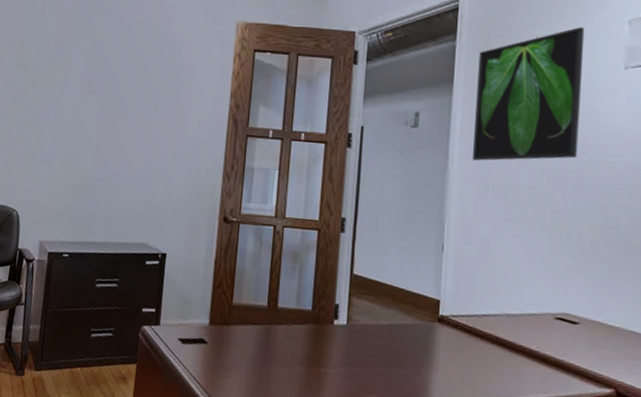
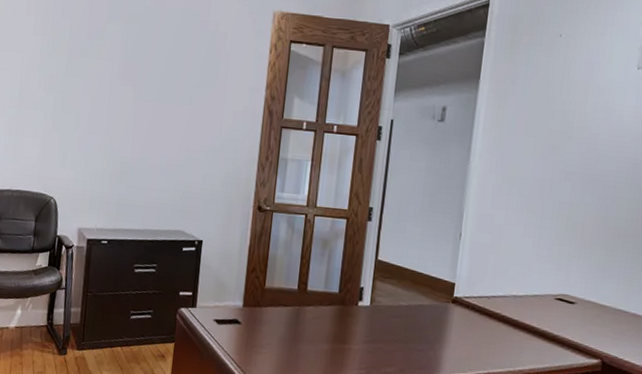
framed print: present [471,27,585,161] -> none [492,27,605,155]

